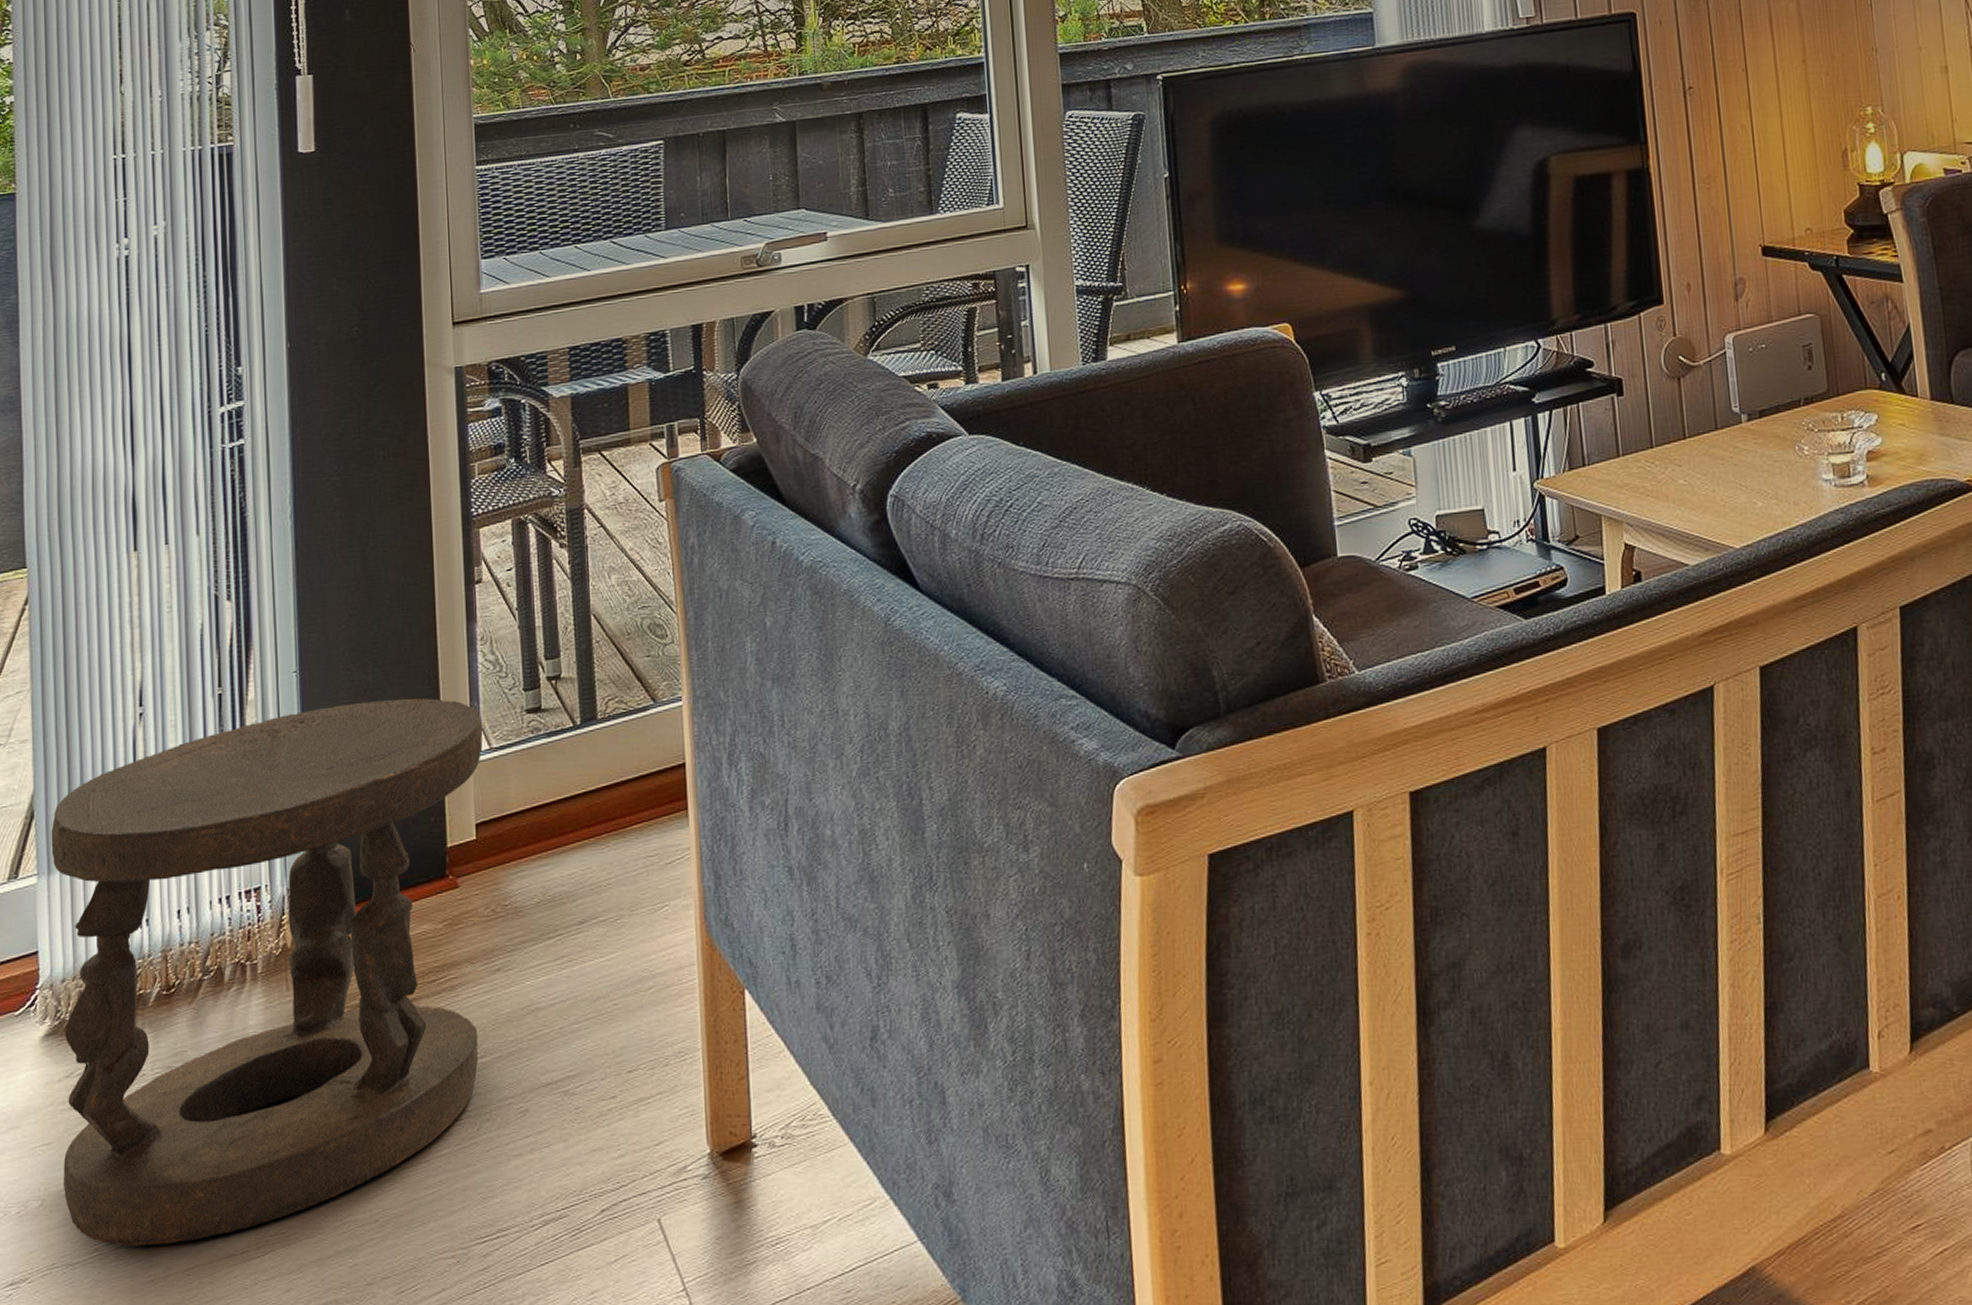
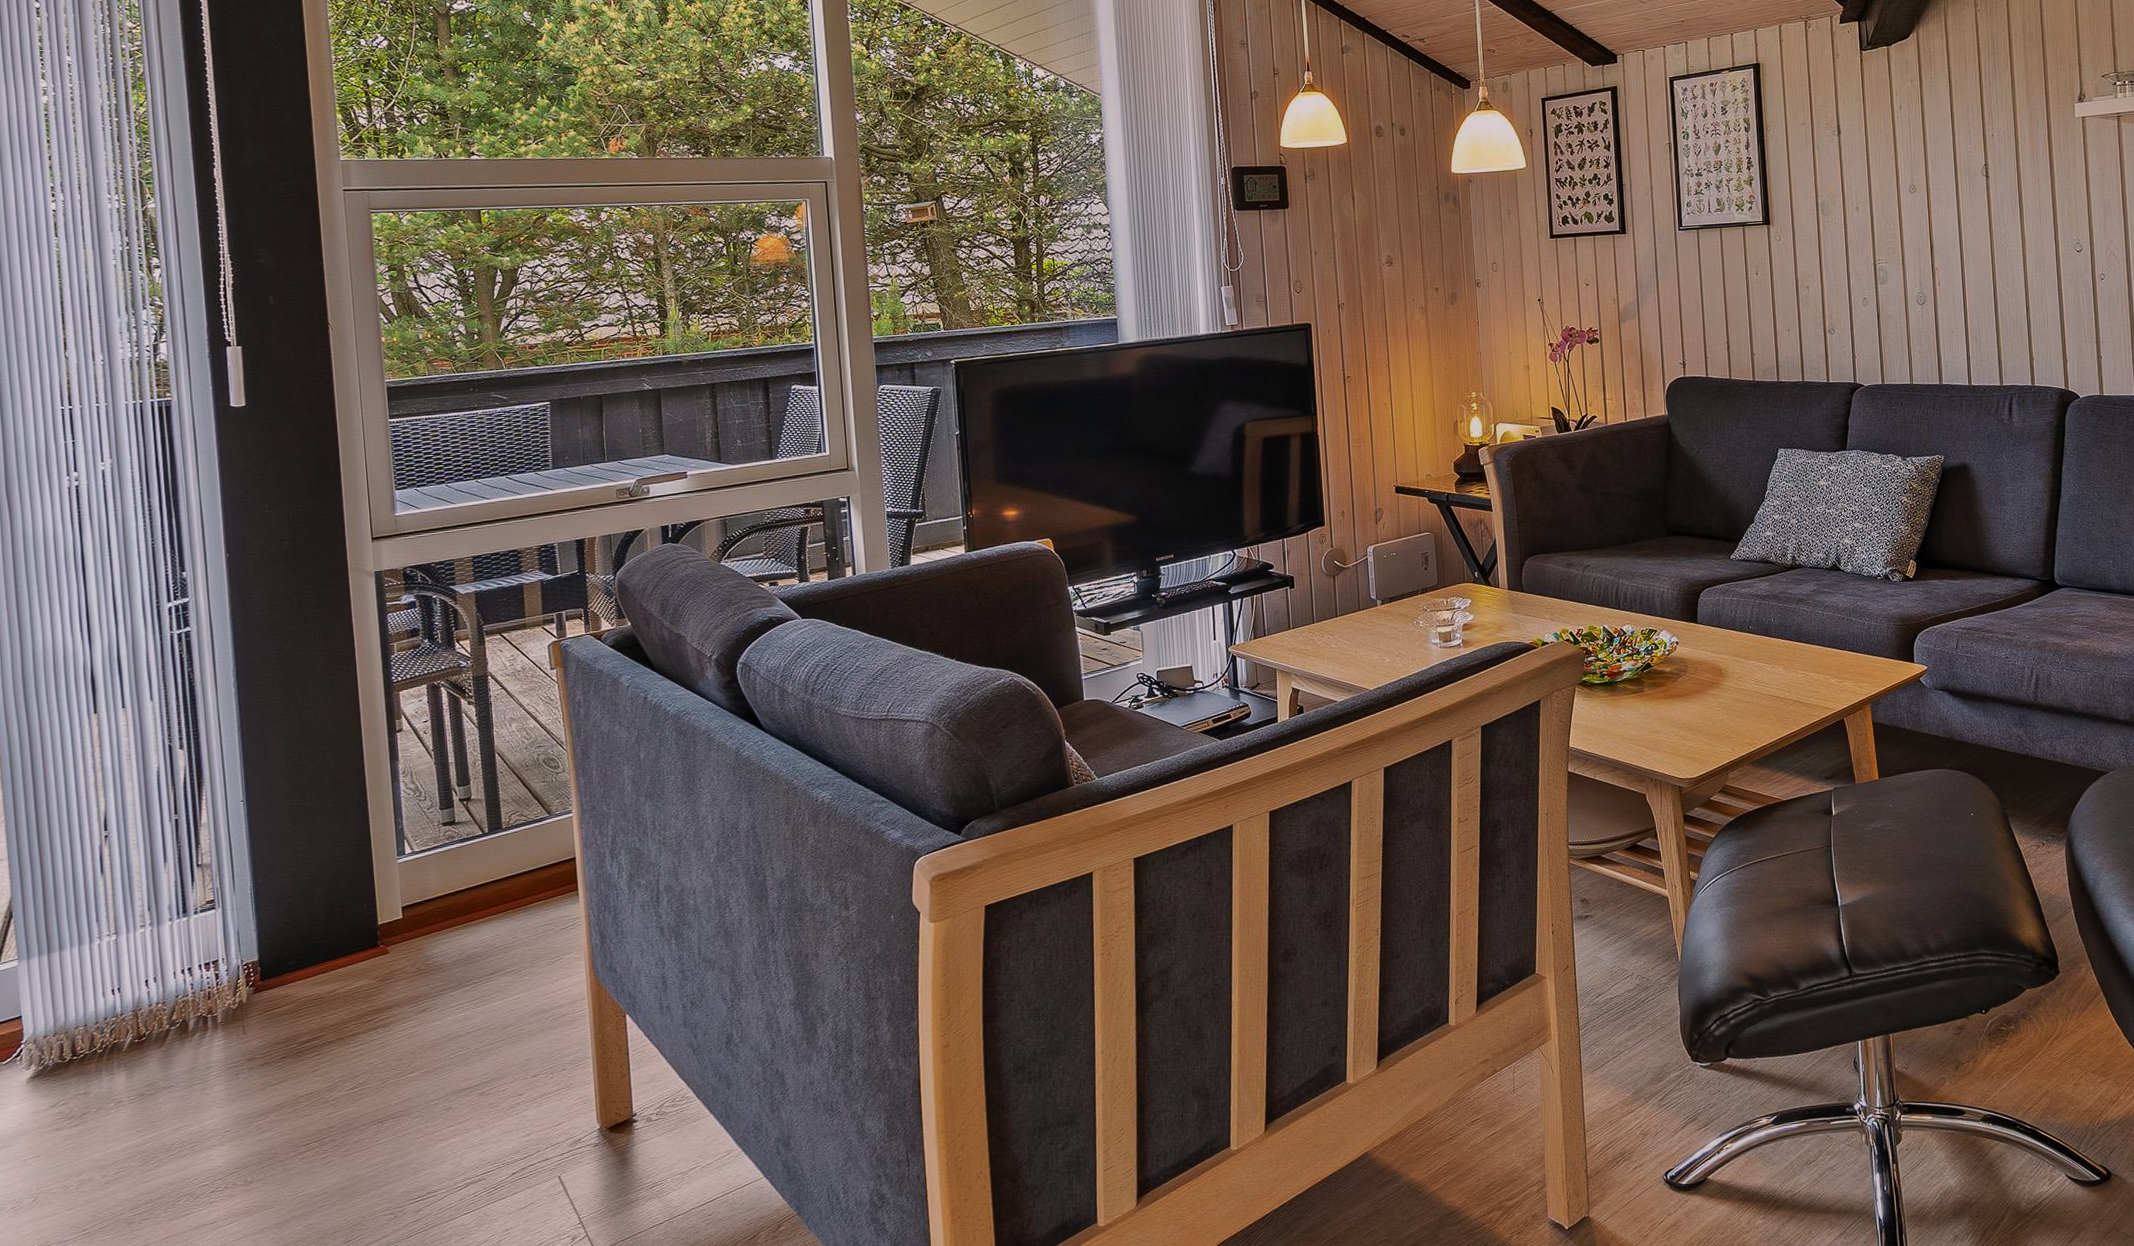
stool: present [51,697,483,1247] -> none [29,817,409,1226]

